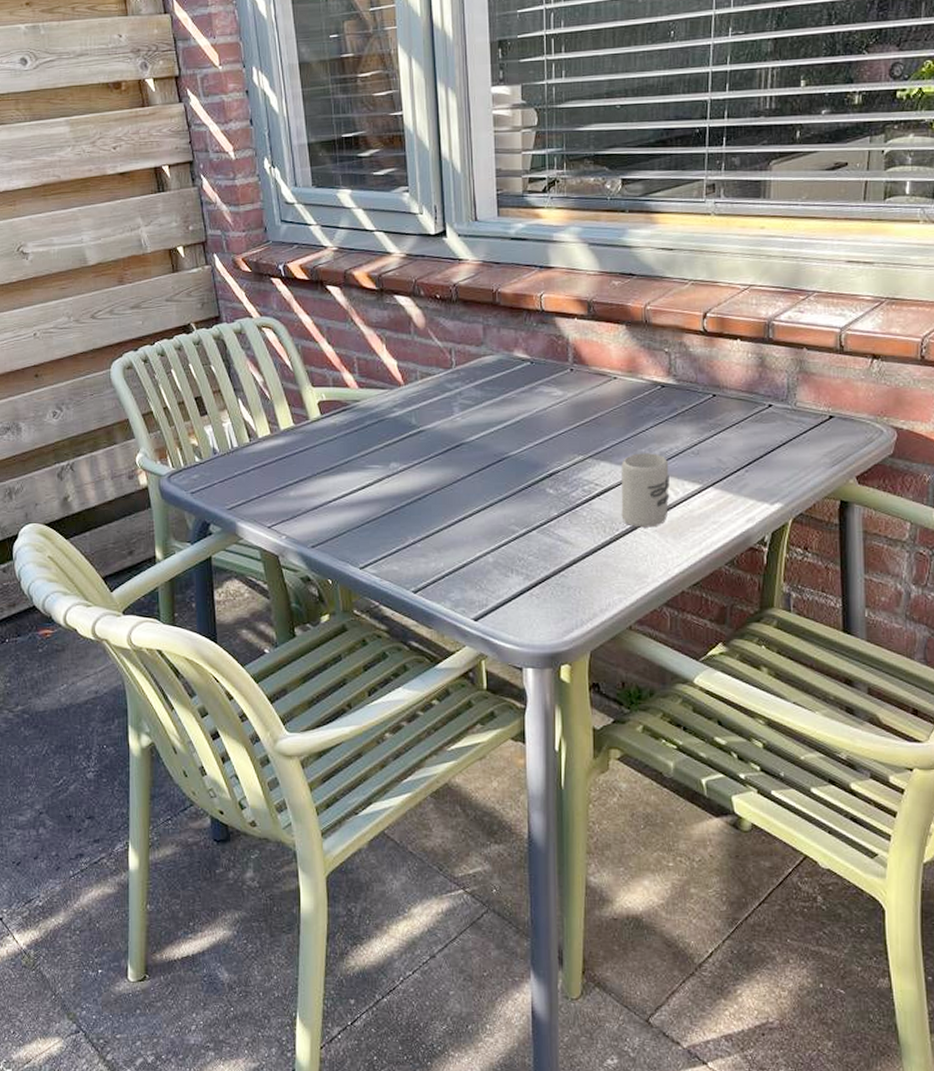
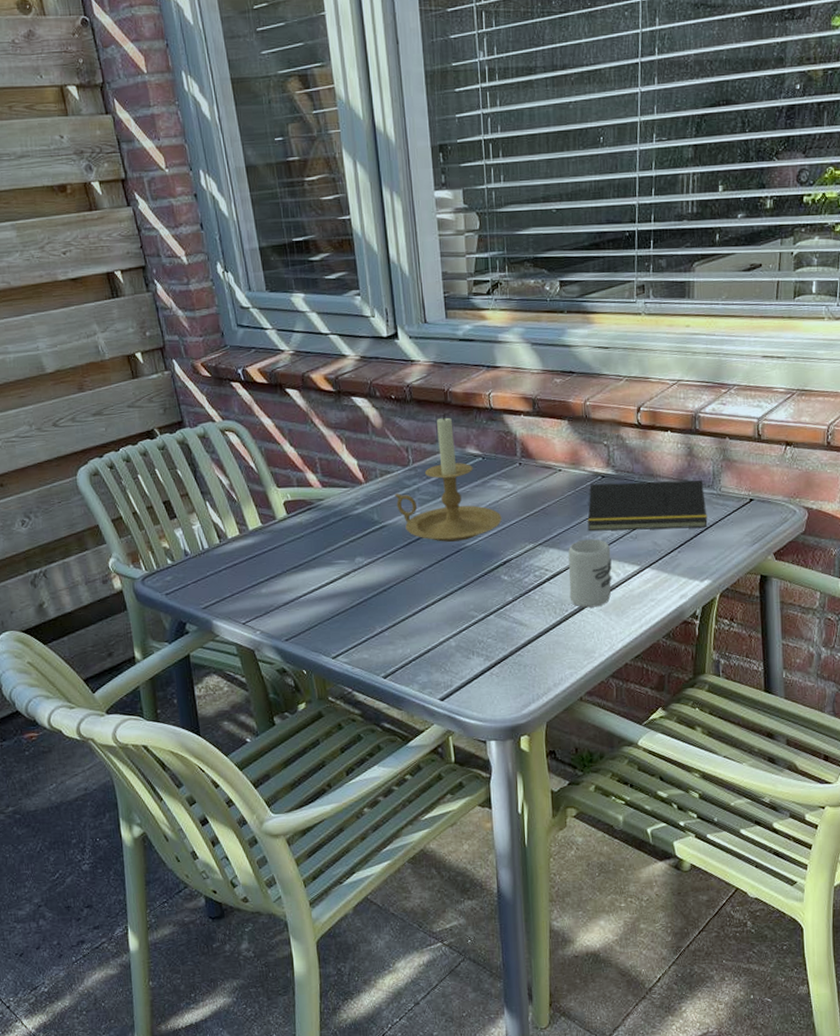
candle holder: none [435,315,549,450] -> present [395,413,502,542]
notepad: none [644,392,780,446] -> present [587,479,708,532]

